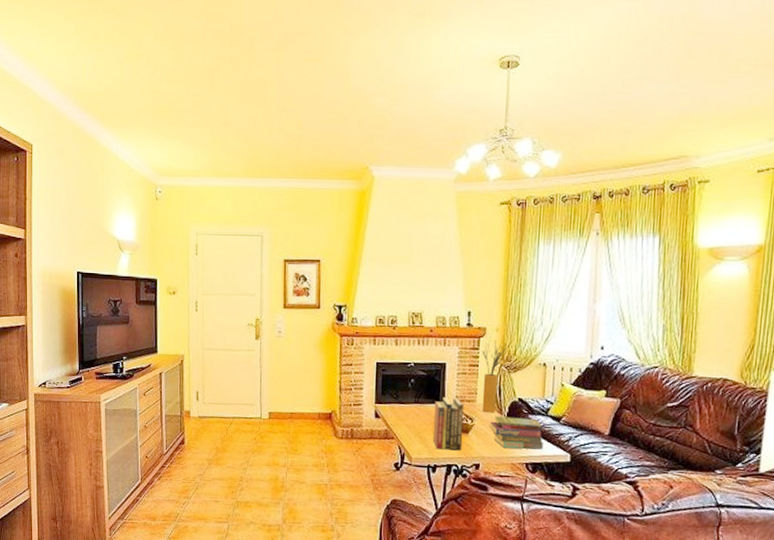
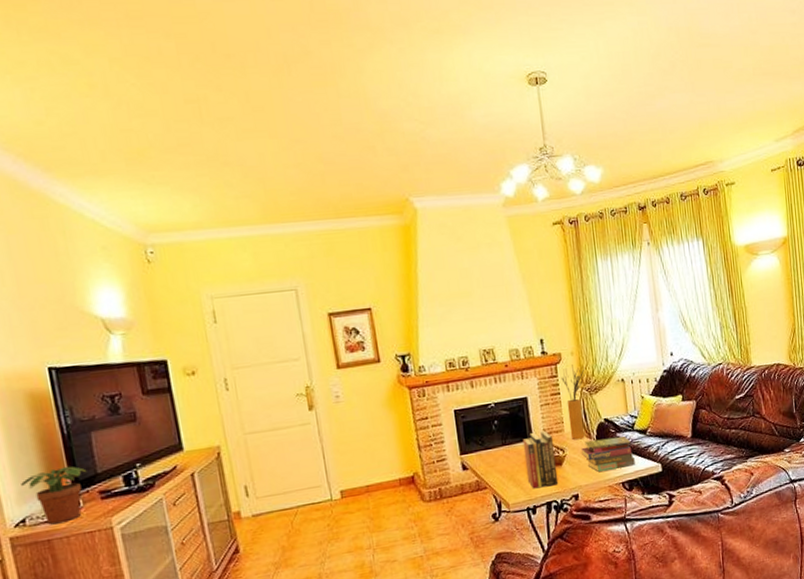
potted plant: none [47,349,90,391] -> present [21,466,87,525]

